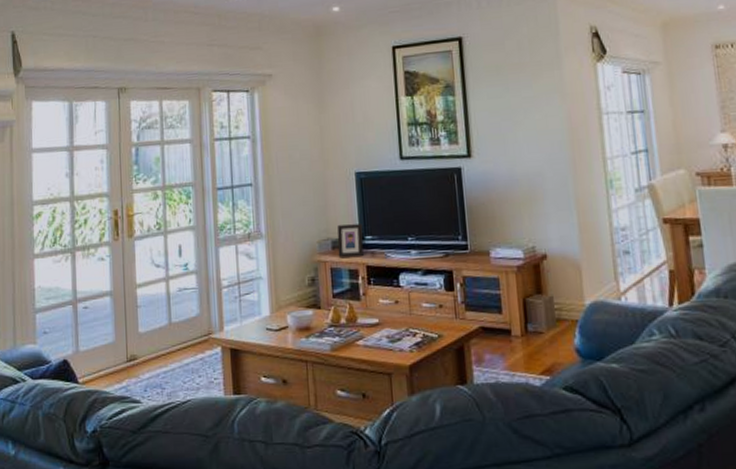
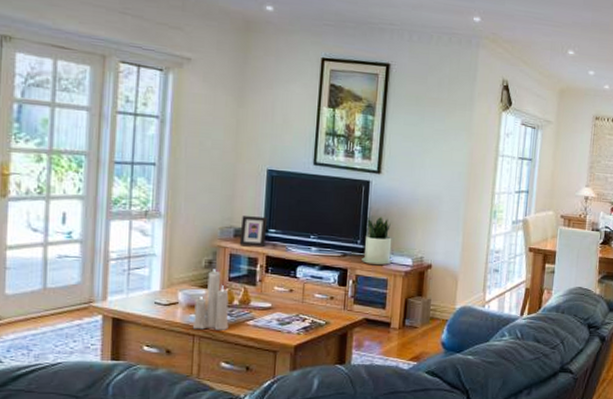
candle: none [303,286,339,355] -> present [192,269,229,330]
planter: none [465,205,502,263] -> present [362,216,393,266]

